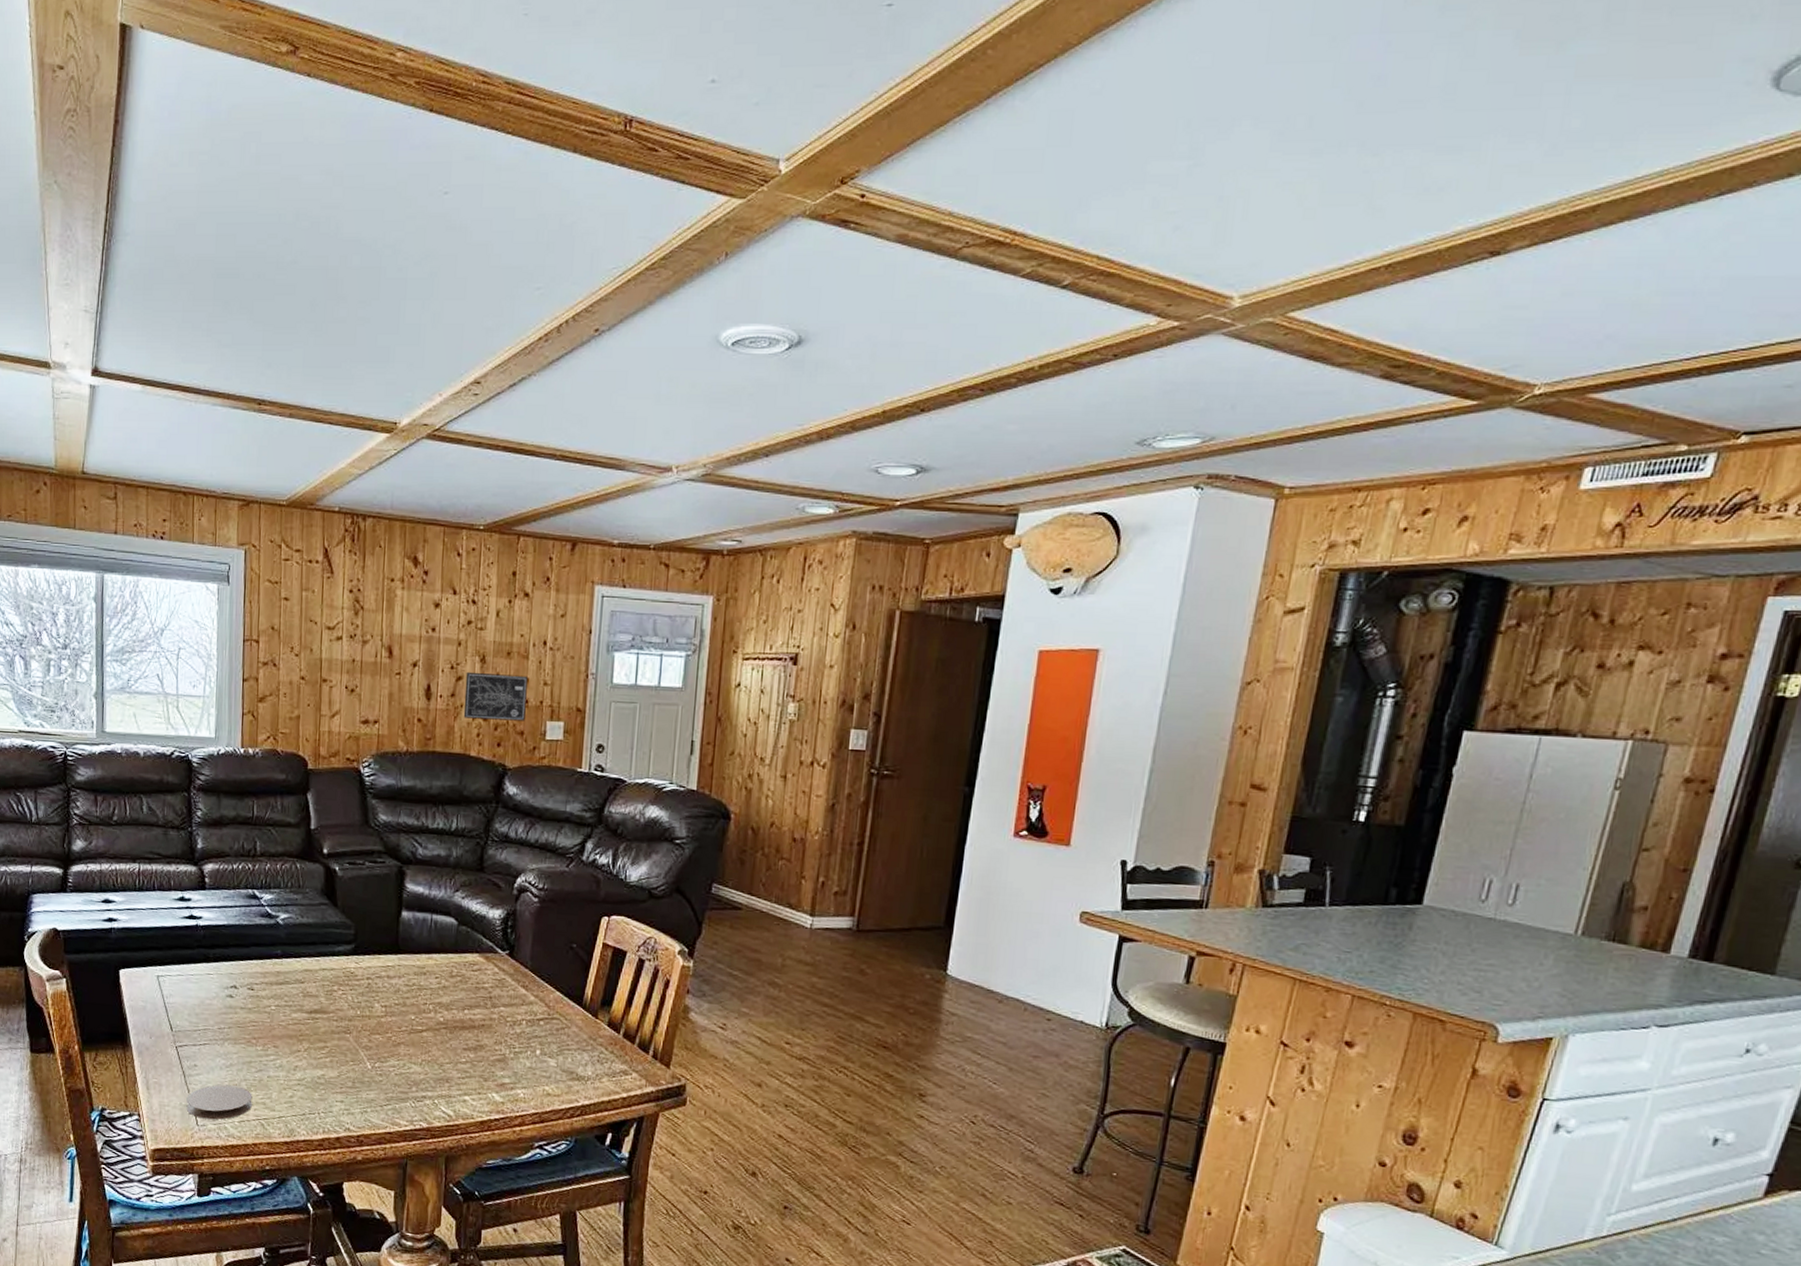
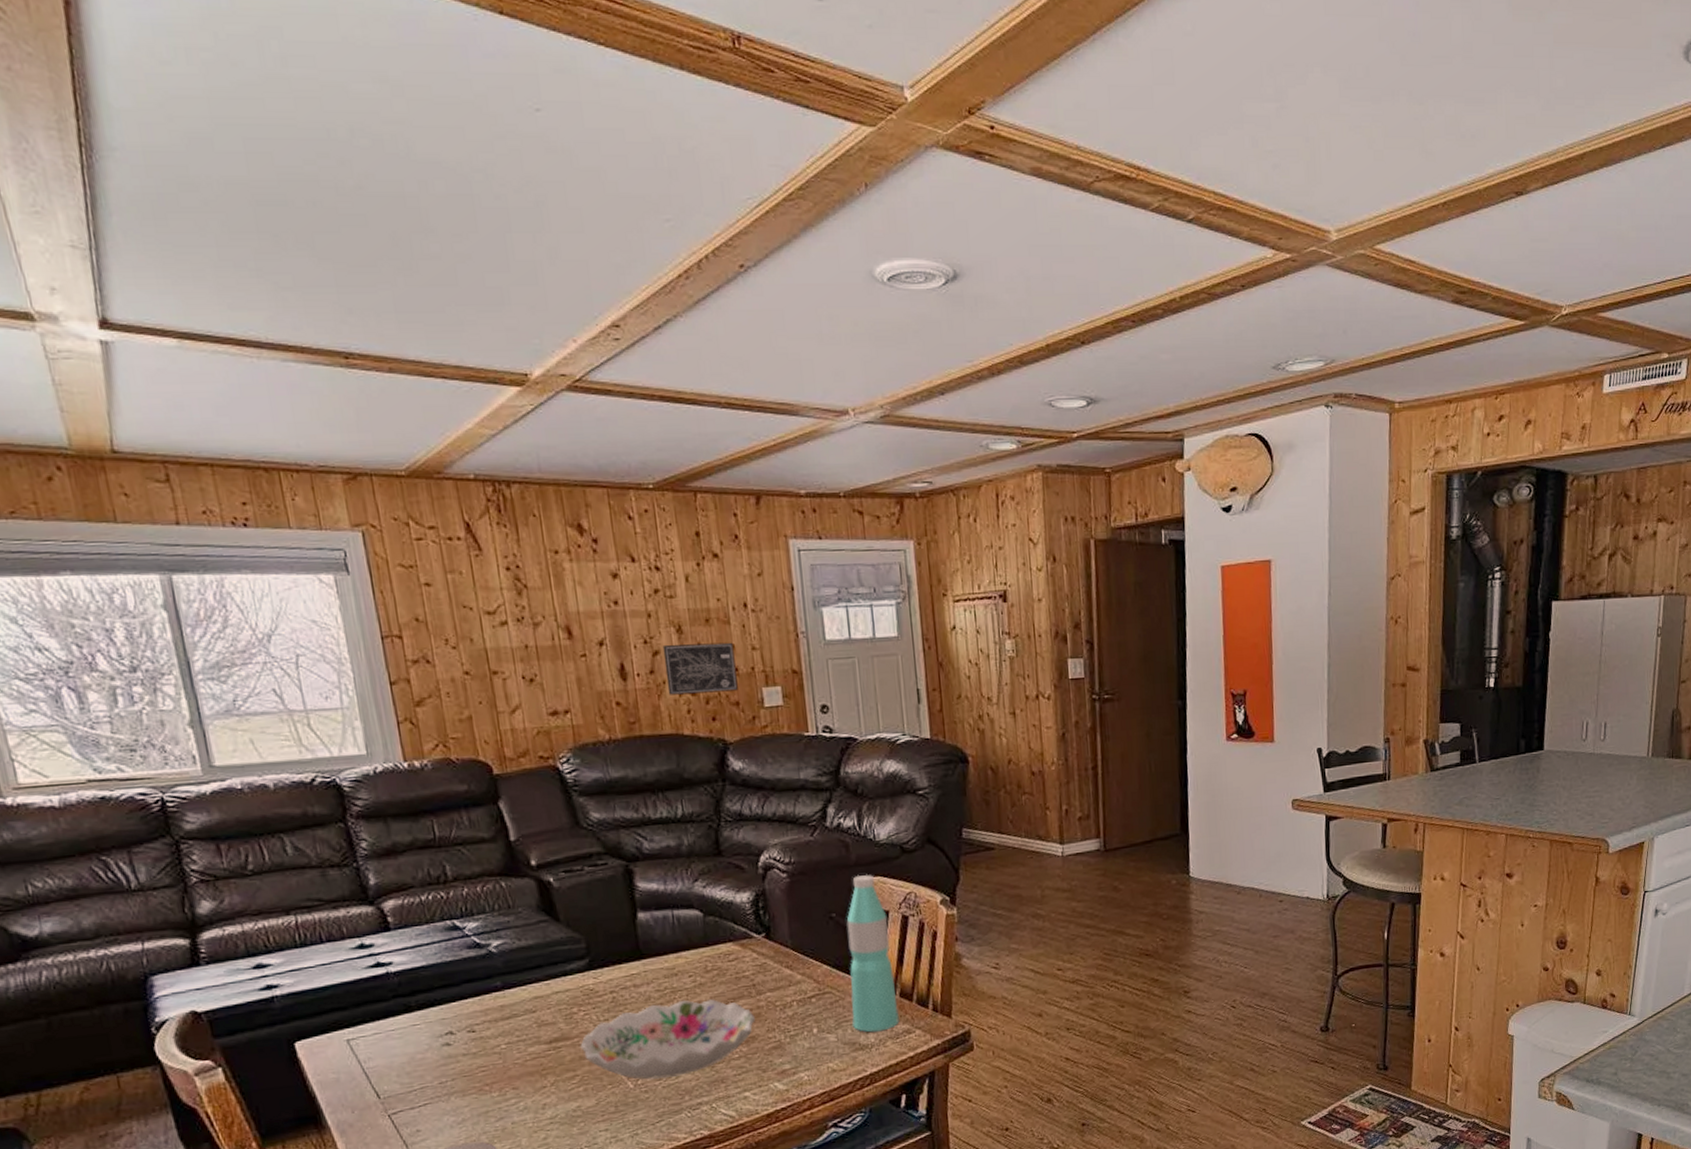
decorative bowl: none [334,997,486,1068] -> present [580,999,755,1080]
water bottle: none [574,912,625,1067] -> present [846,874,899,1033]

